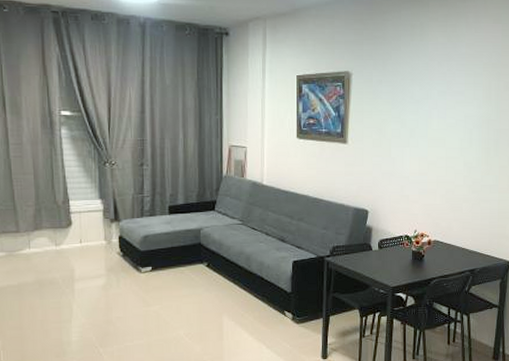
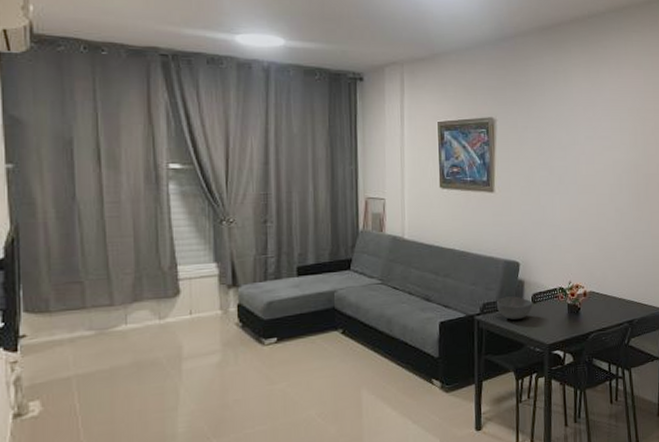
bowl: none [345,241,379,262] -> present [496,296,533,320]

